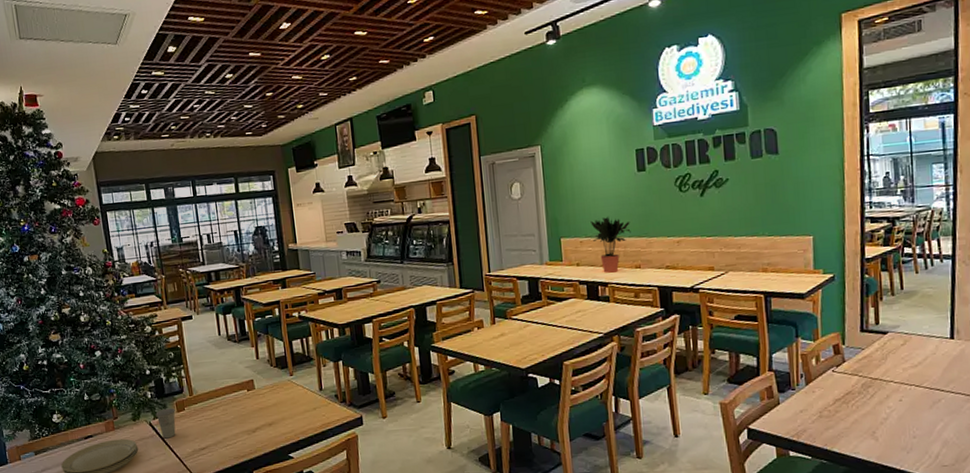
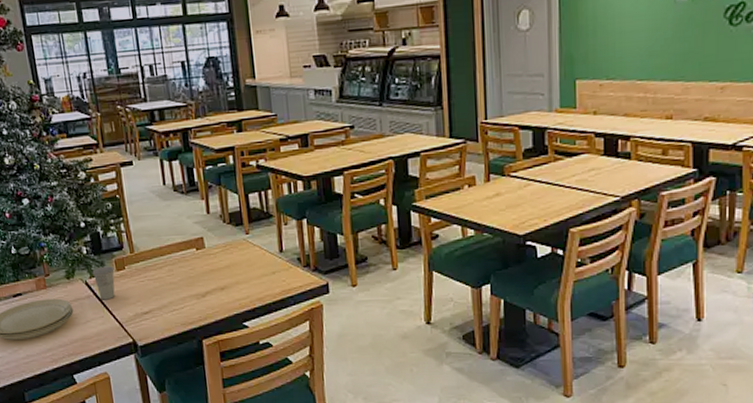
potted plant: present [590,216,631,273] -> none [614,53,664,124]

